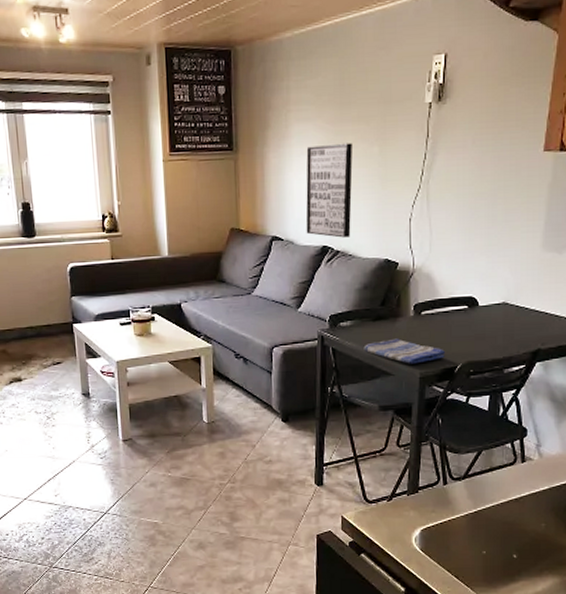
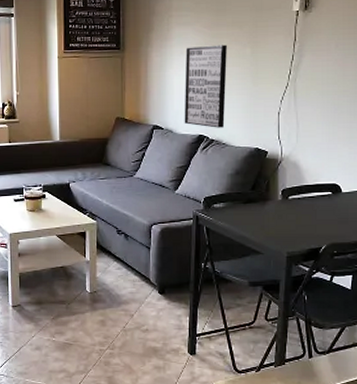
dish towel: present [363,338,445,364] -> none [235,220,310,244]

